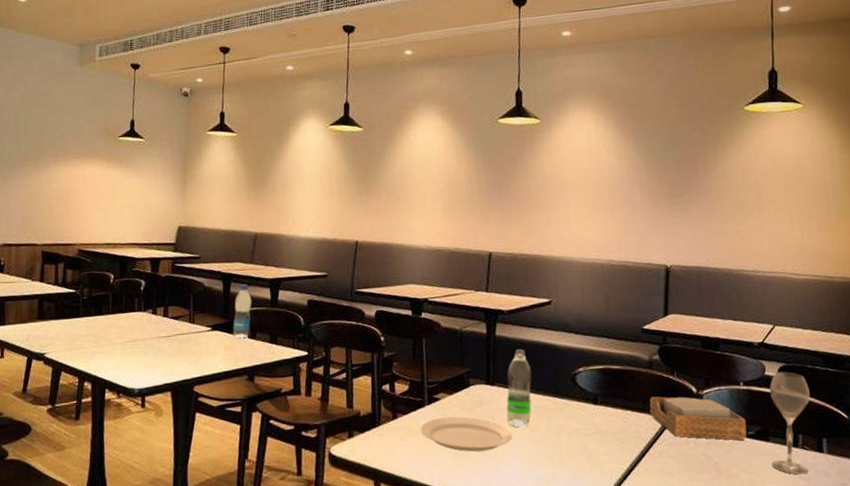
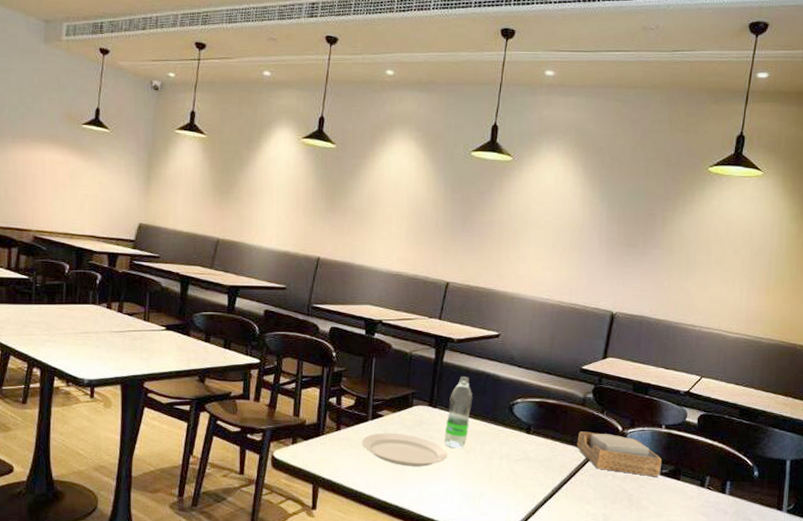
bottle: present [233,284,252,339] -> none [187,288,208,341]
wineglass: present [769,371,810,475] -> none [678,419,723,511]

